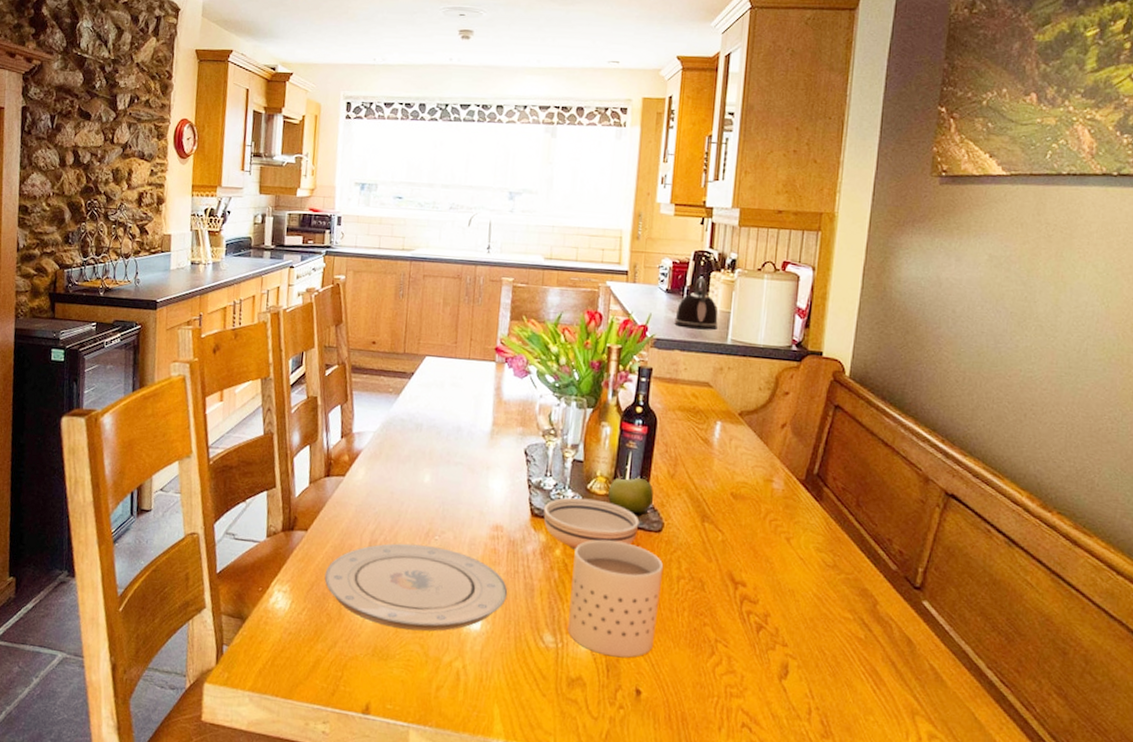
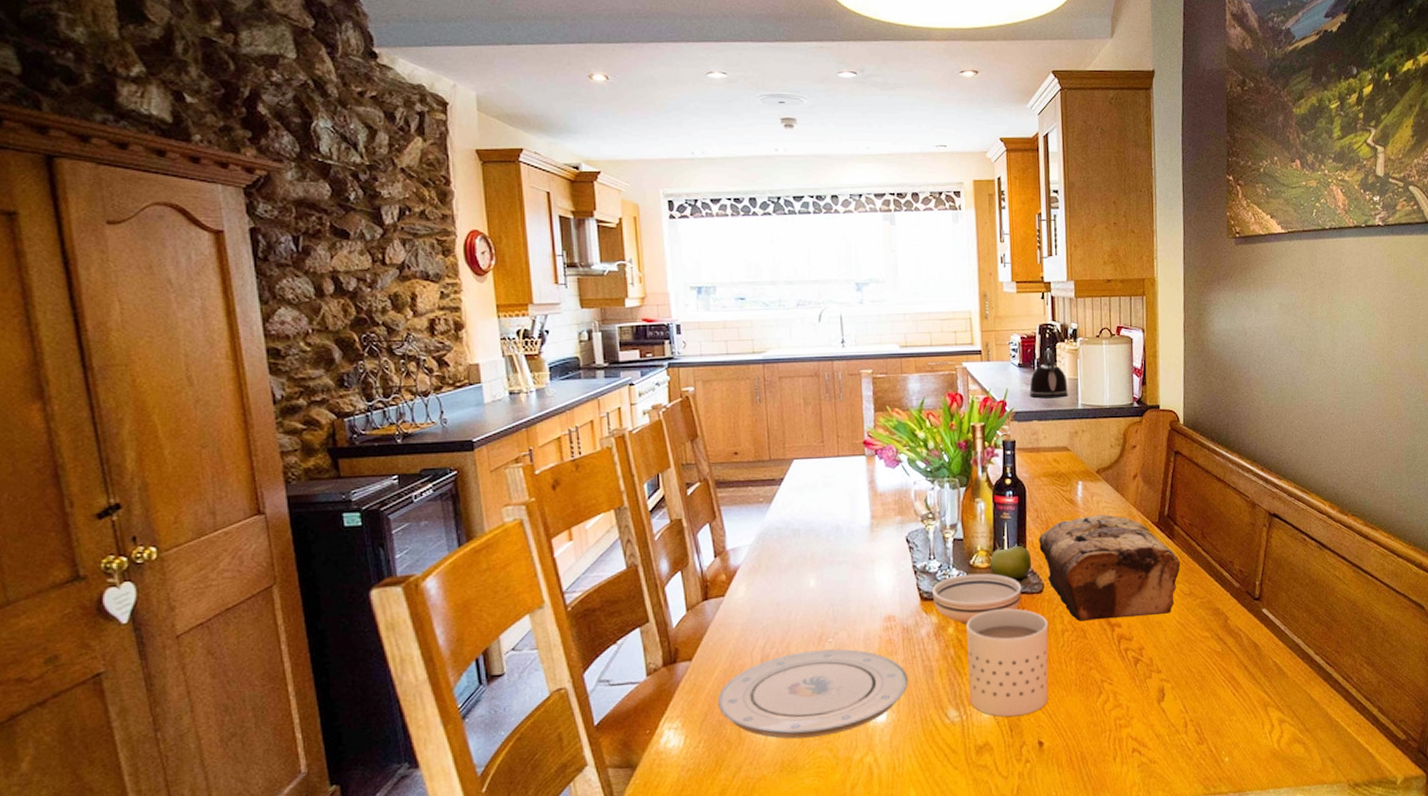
bread loaf: none [663,459,827,583] -> present [1039,514,1181,621]

